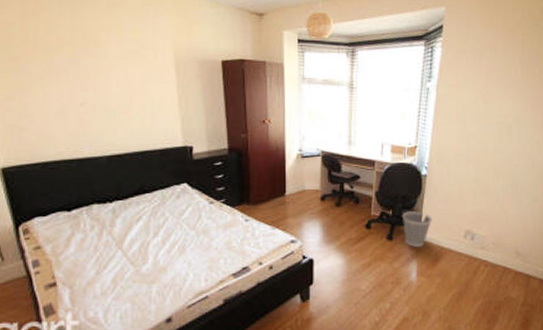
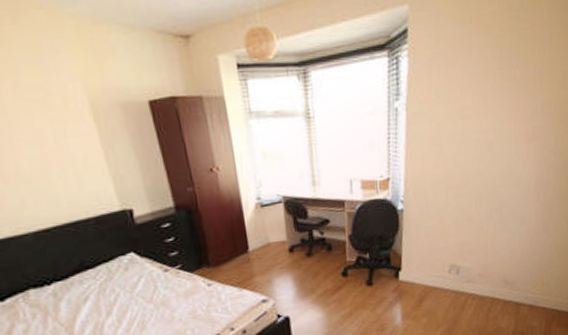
wastebasket: present [402,211,432,247] -> none [380,250,414,290]

